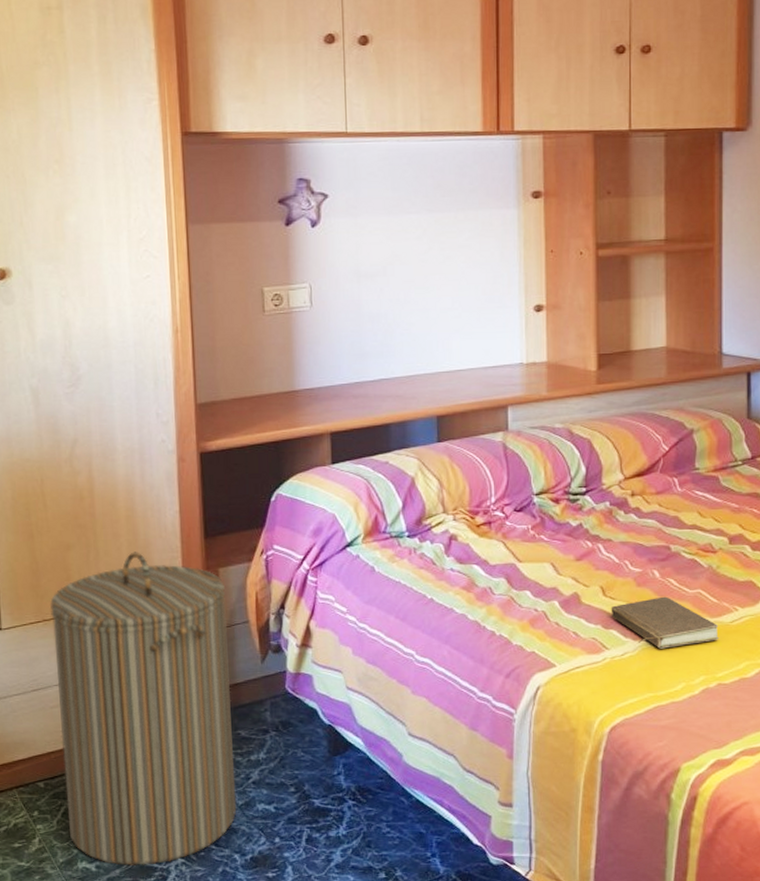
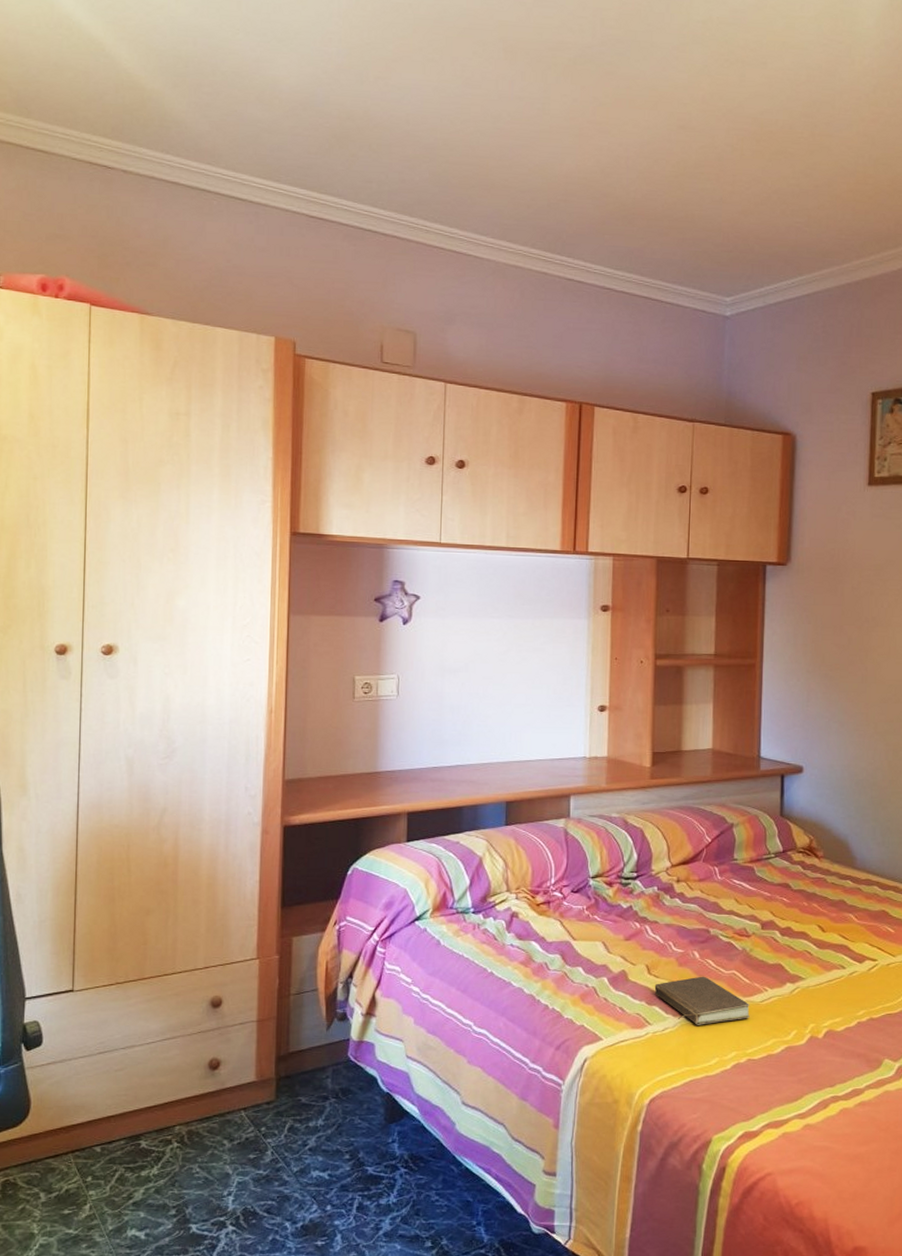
laundry hamper: present [50,552,237,866] -> none [121,918,297,1233]

